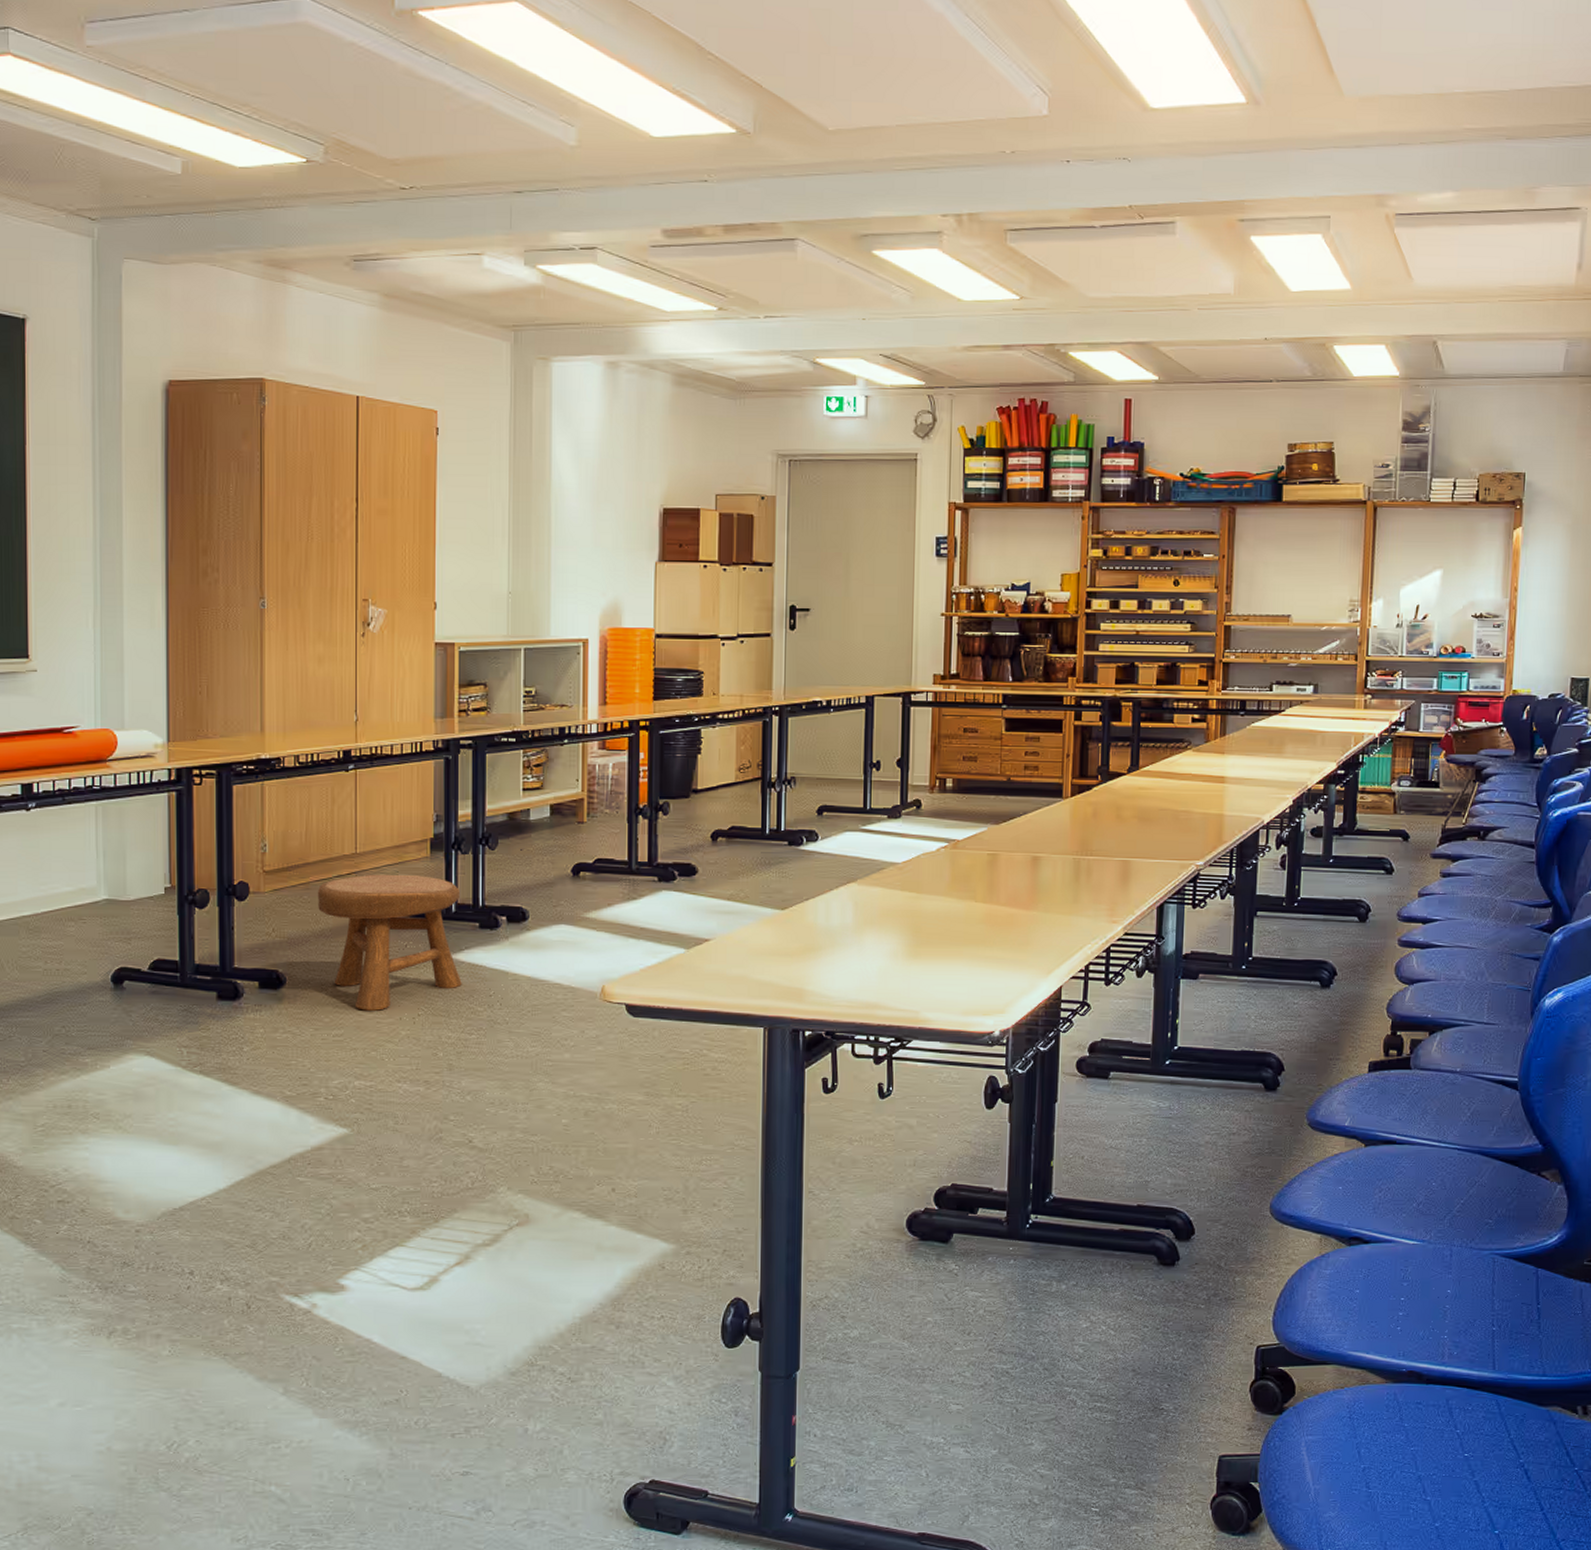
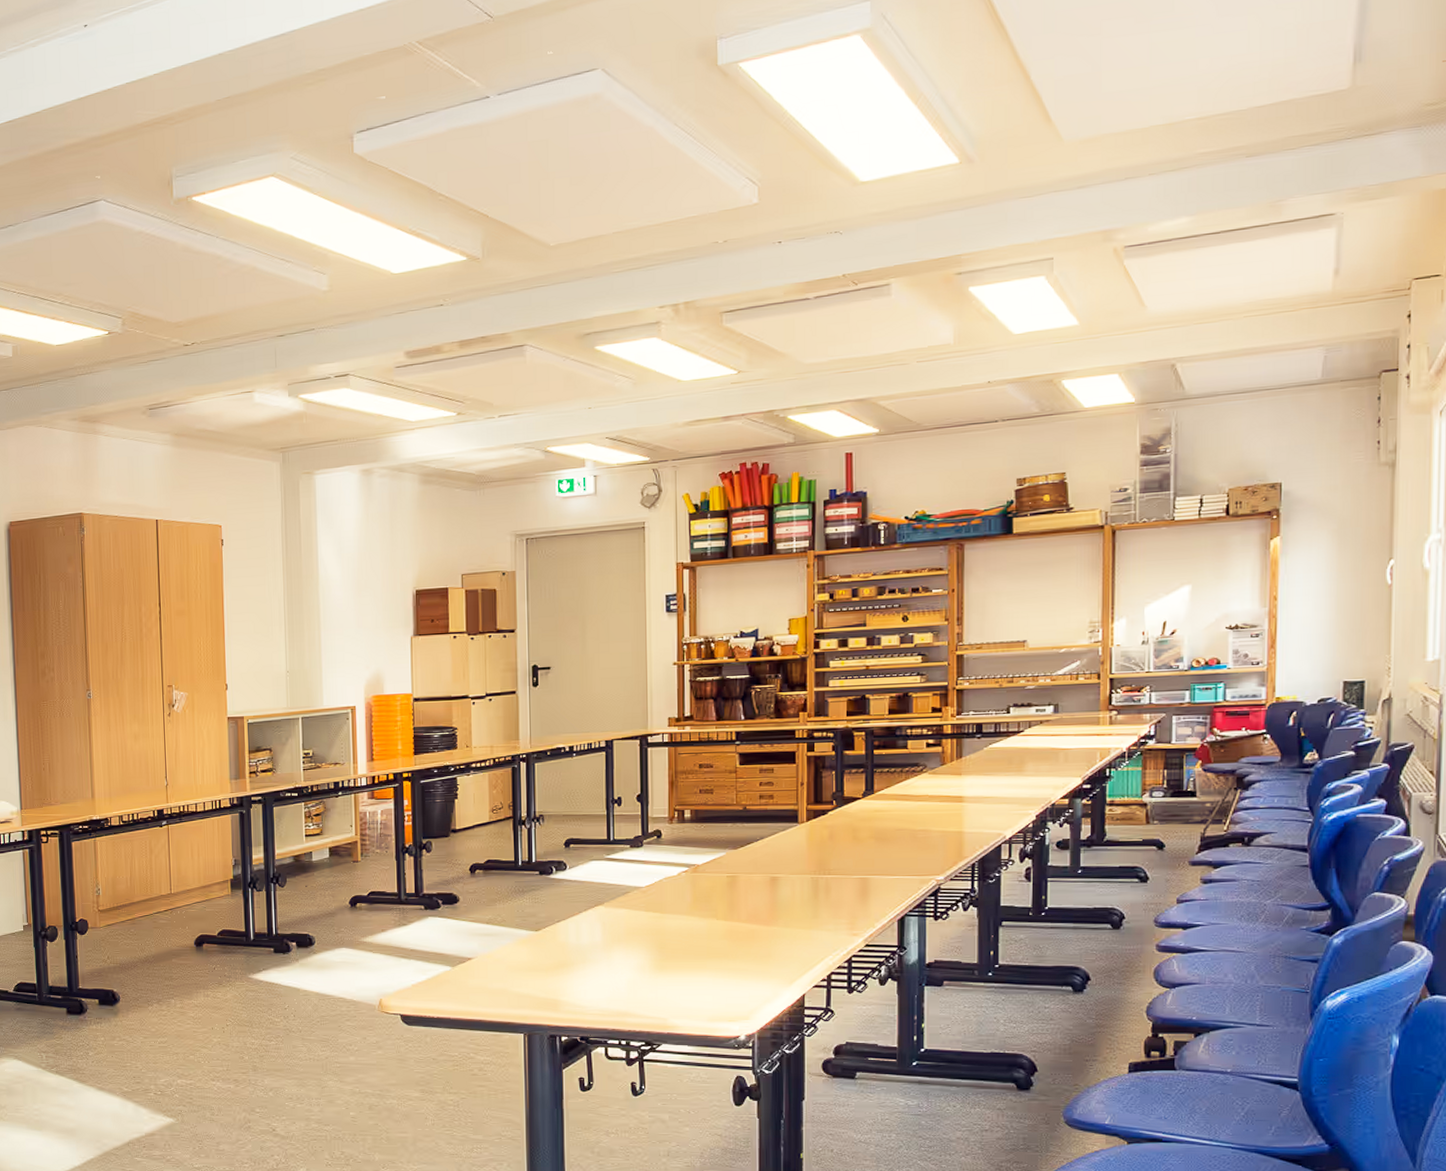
stool: present [317,874,462,1011] -> none [141,909,261,1022]

